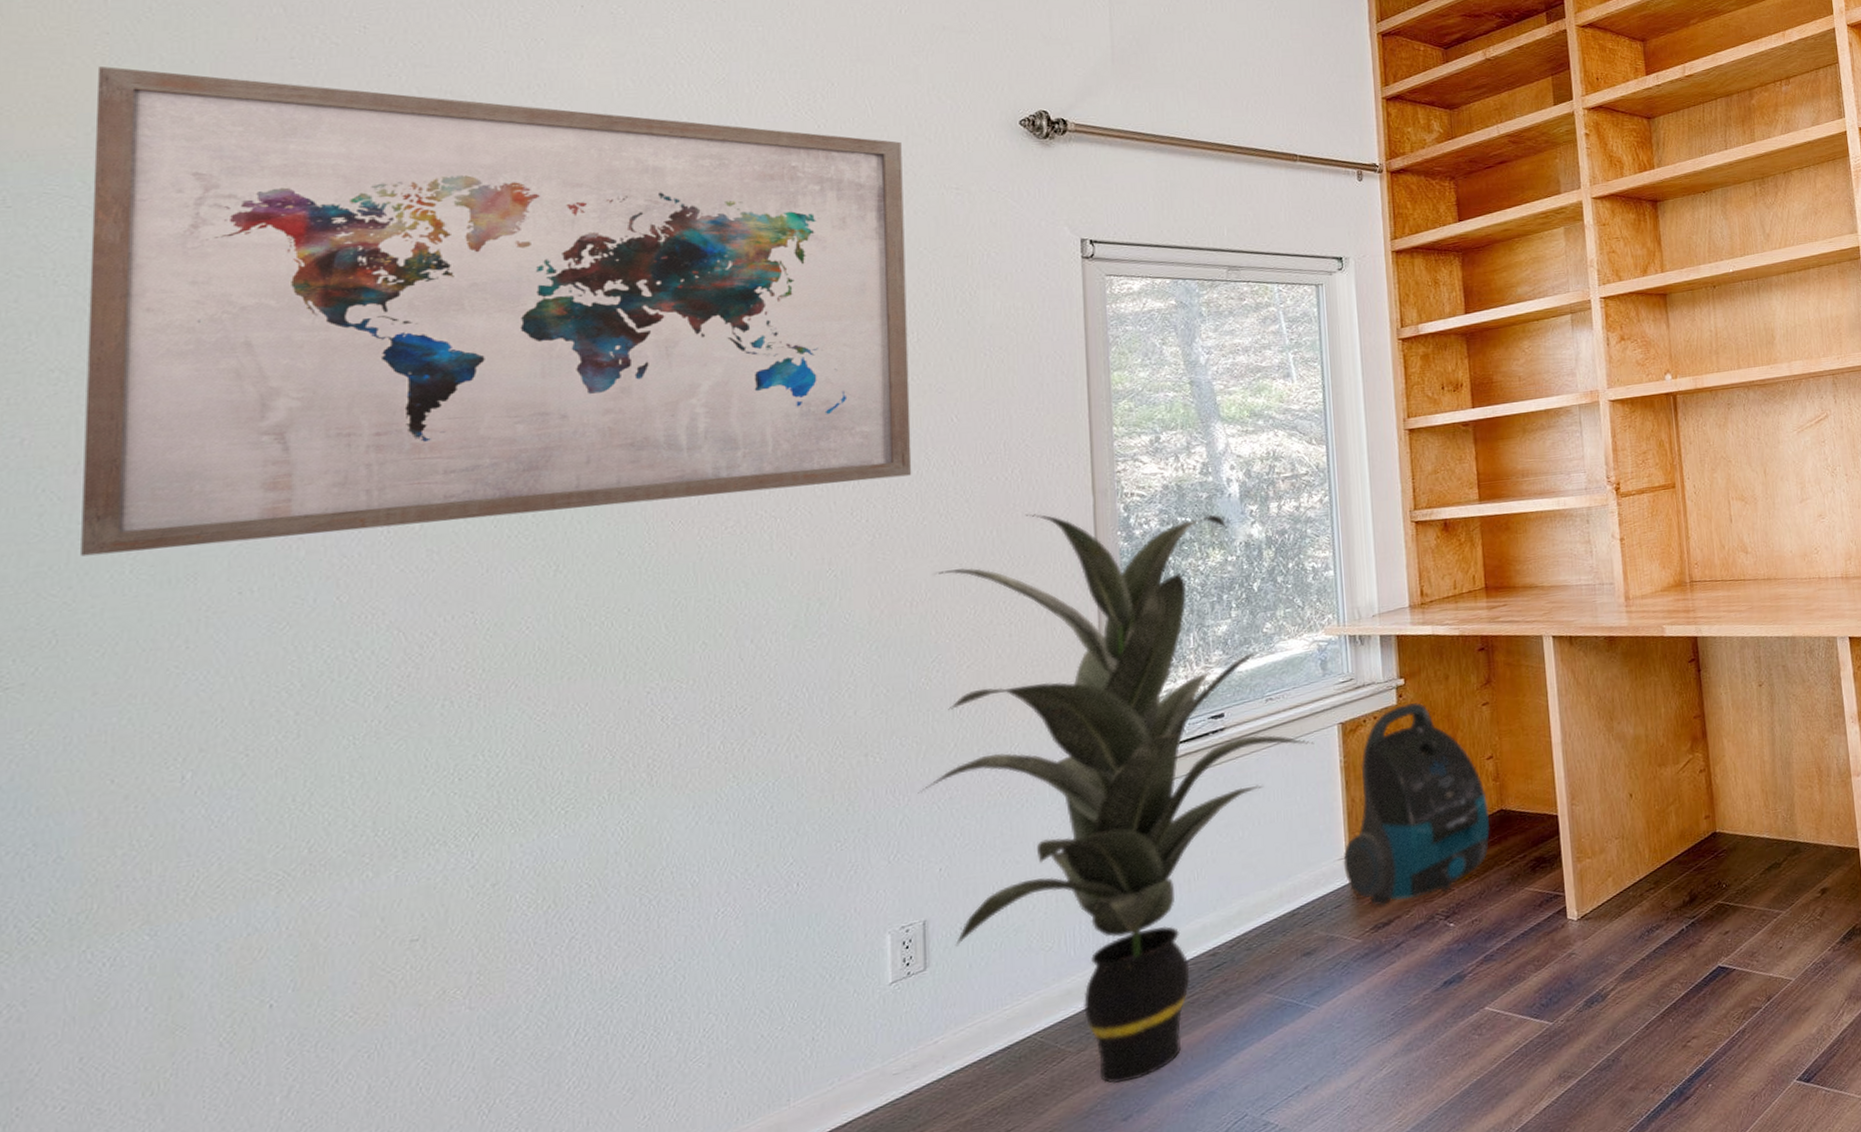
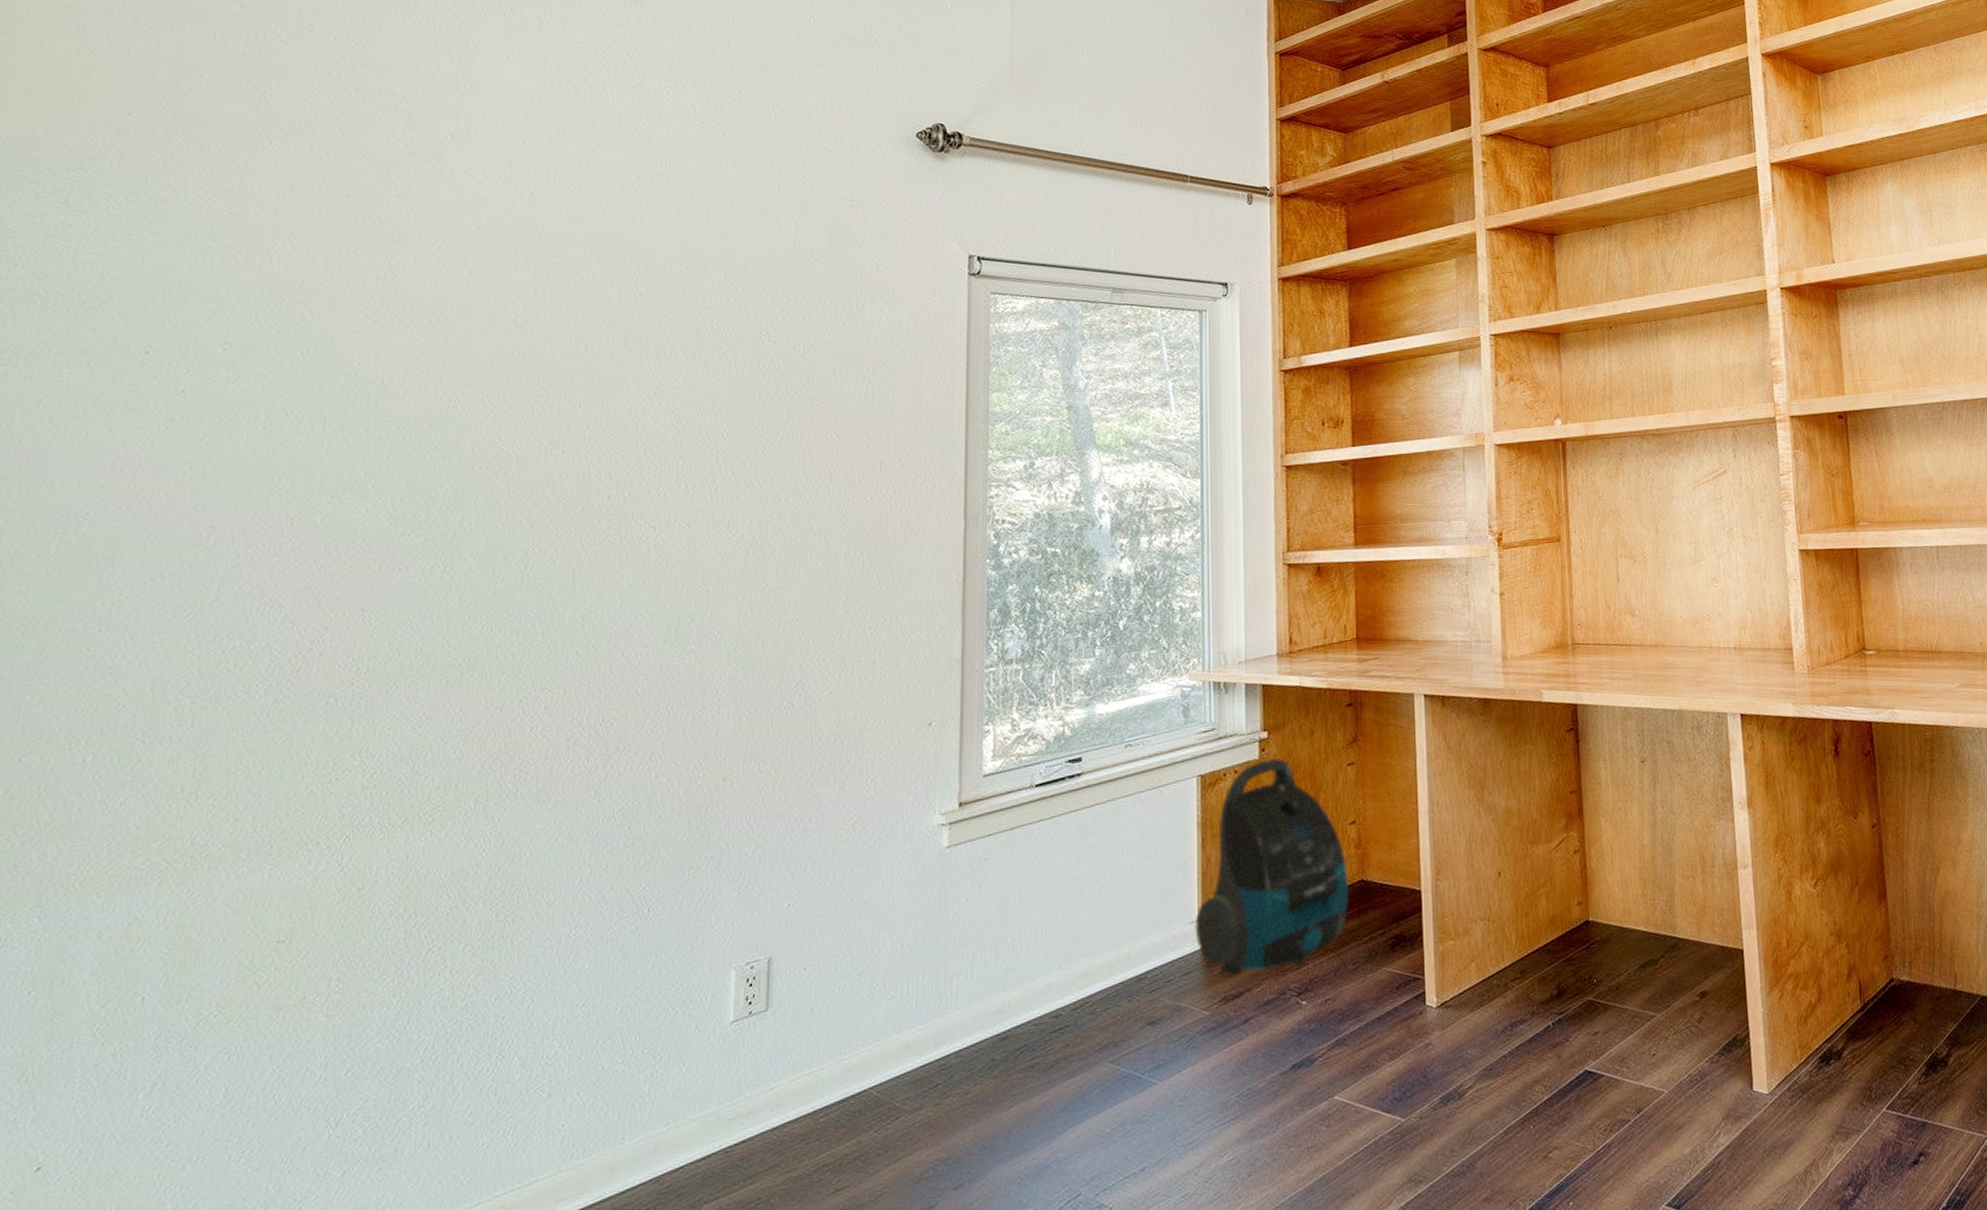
wall art: present [81,66,912,557] -> none [13,59,801,535]
indoor plant: present [918,513,1314,1083] -> none [772,536,1172,1148]

